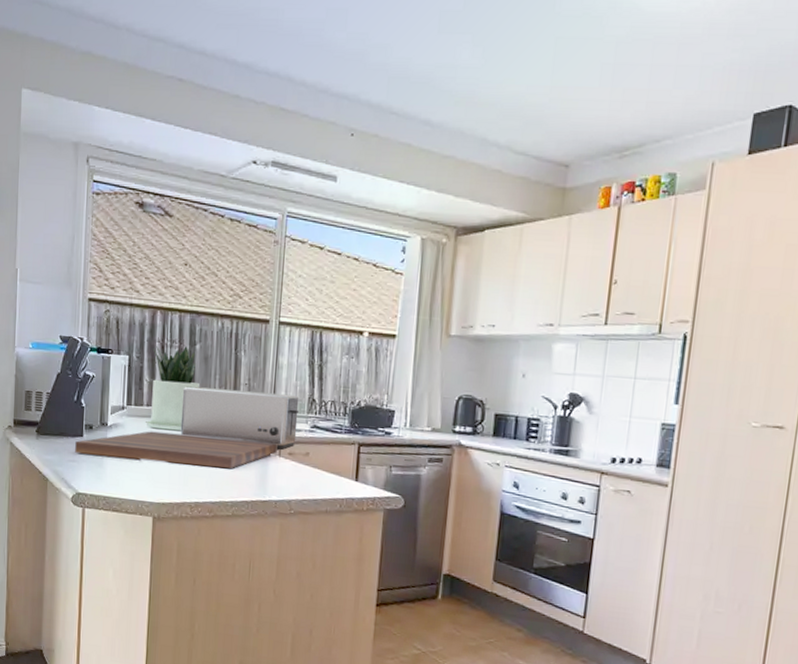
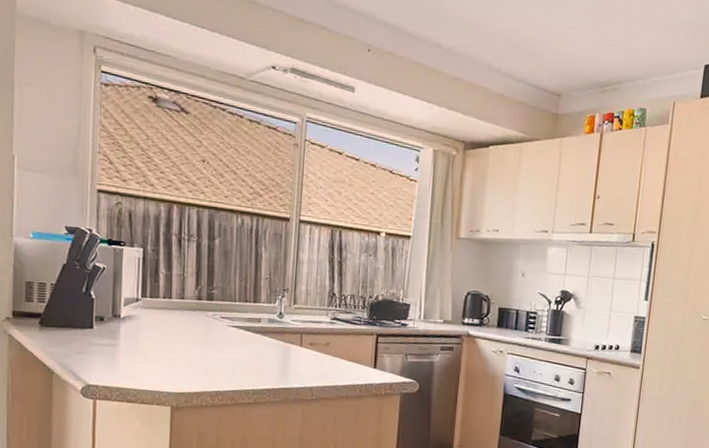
cutting board: present [75,431,278,469] -> none [84,322,299,359]
planter: present [146,345,201,431] -> none [162,239,220,323]
toaster: present [180,386,300,451] -> none [199,279,320,341]

